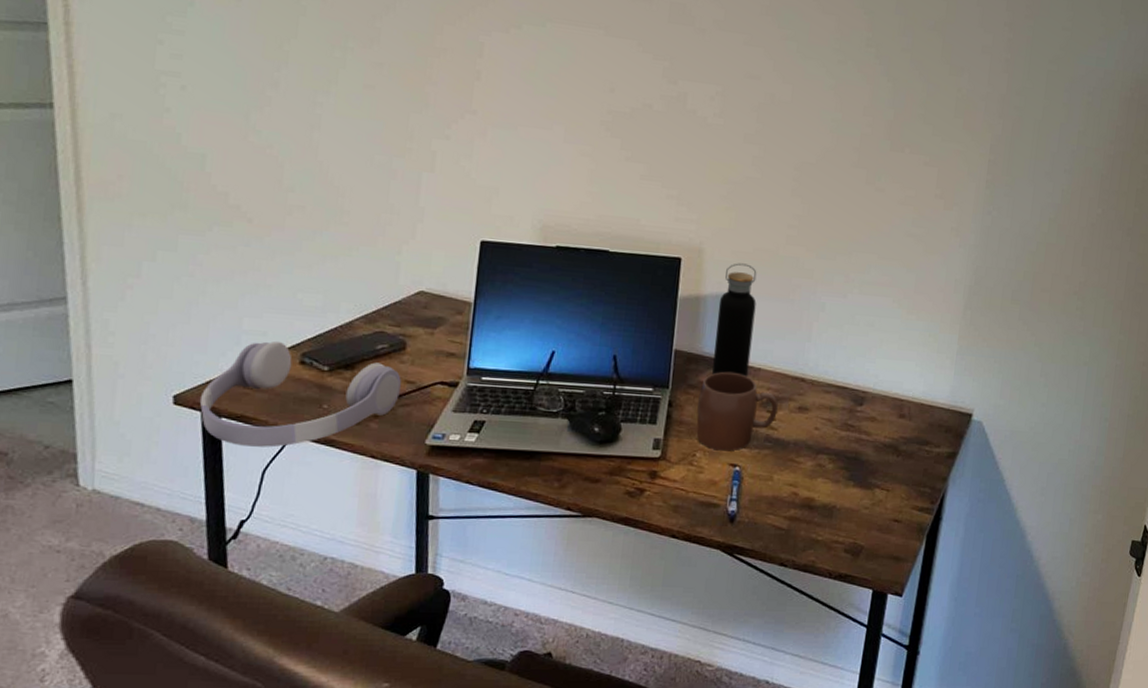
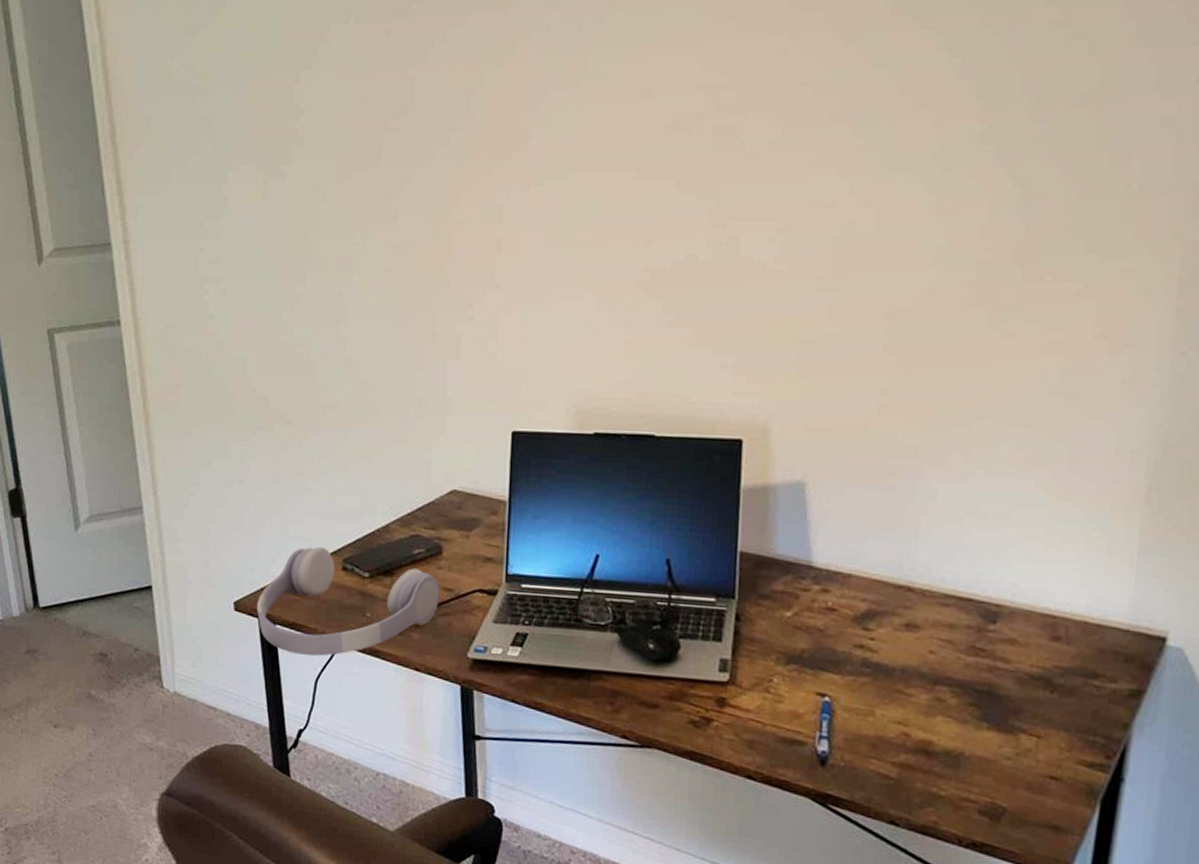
mug: present [696,371,778,451] -> none [771,578,877,677]
water bottle: present [712,263,757,377] -> none [788,442,842,585]

